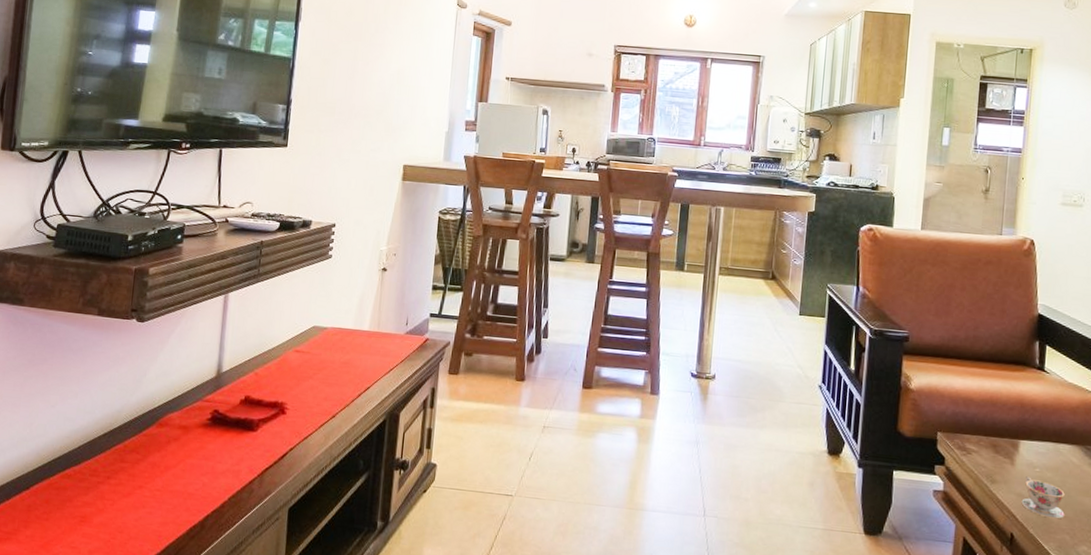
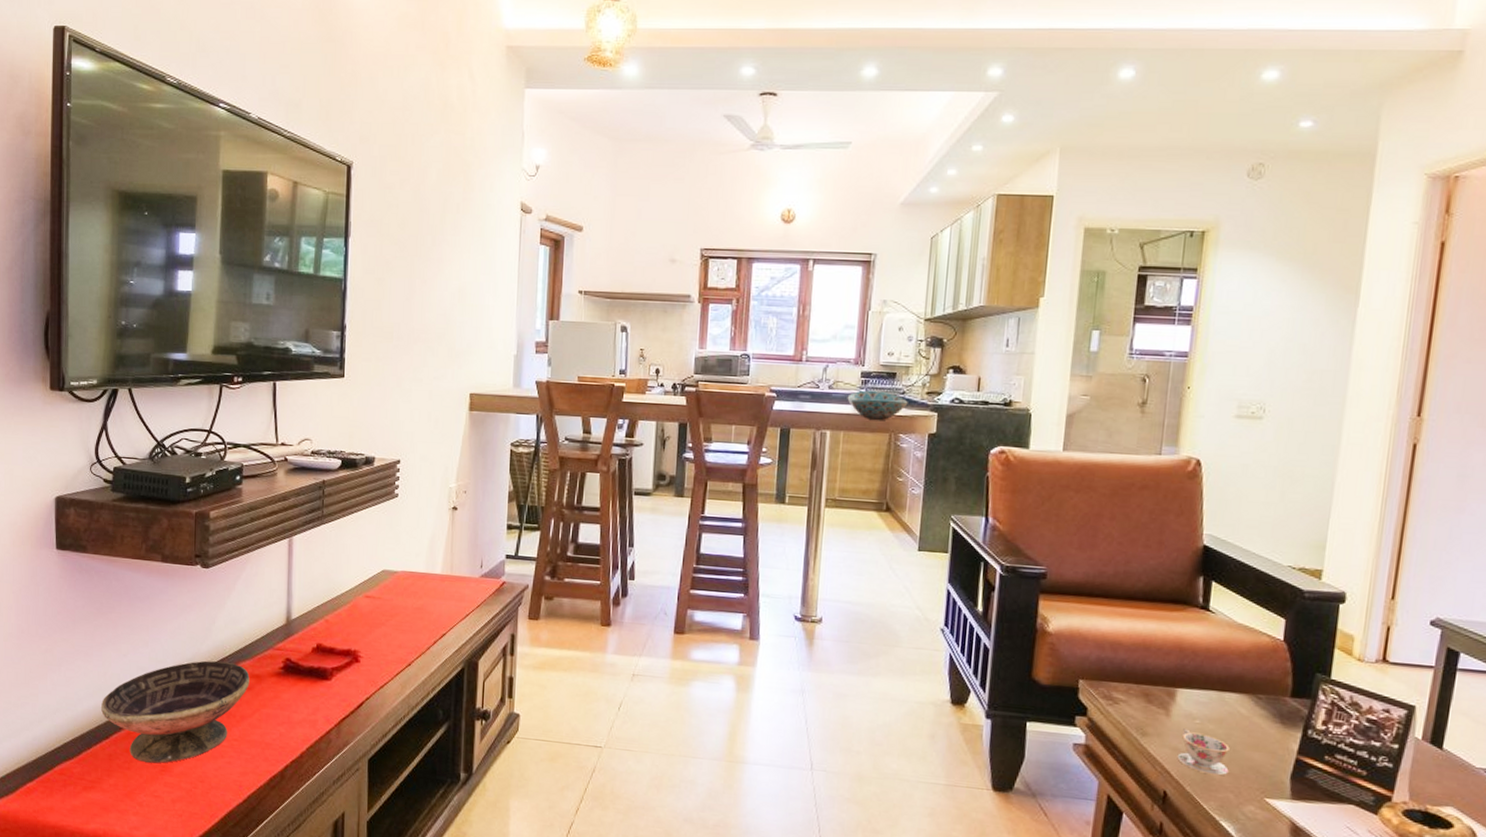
decorative bowl: none [24,412,177,515] -> present [101,660,250,764]
bowl: none [739,172,791,199] -> present [847,390,908,420]

